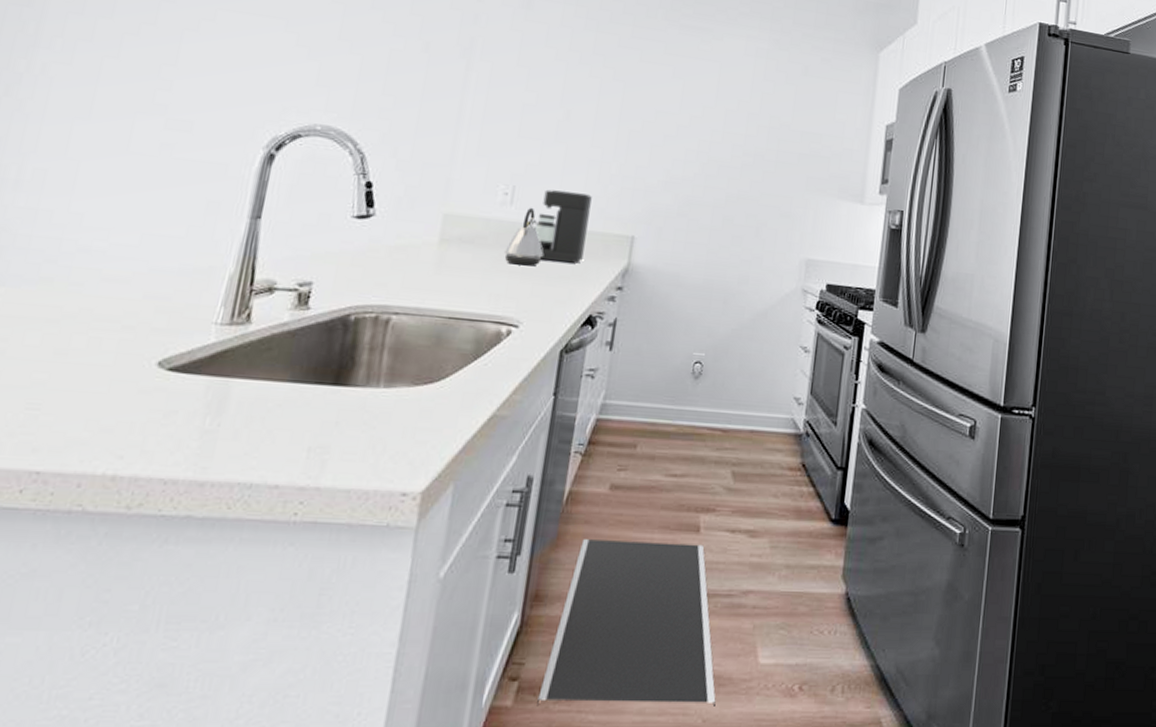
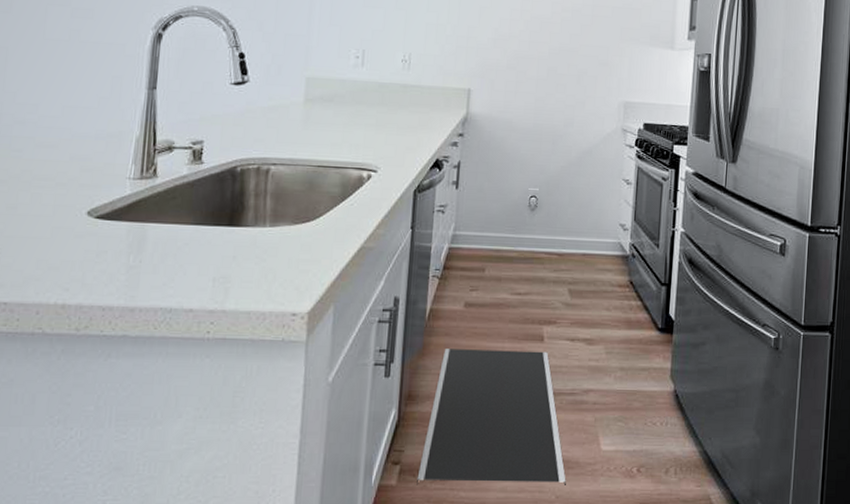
kettle: present [504,207,543,266] -> none [360,68,393,119]
coffee maker: present [527,189,592,263] -> none [377,51,431,115]

